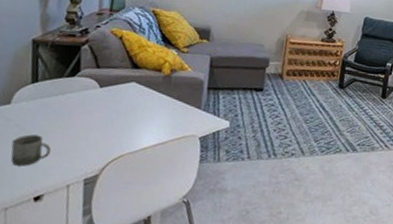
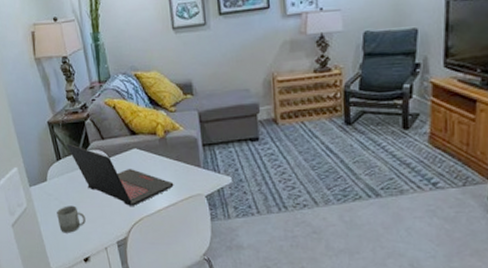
laptop: none [50,66,169,141] -> present [67,143,174,206]

